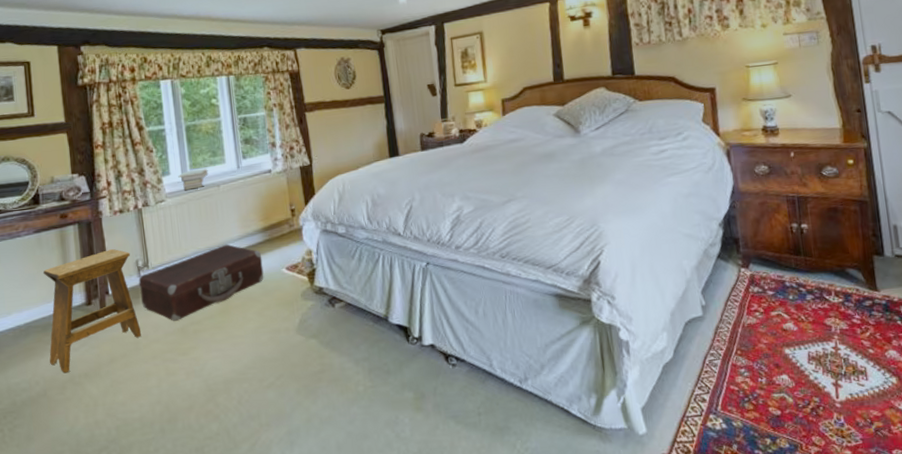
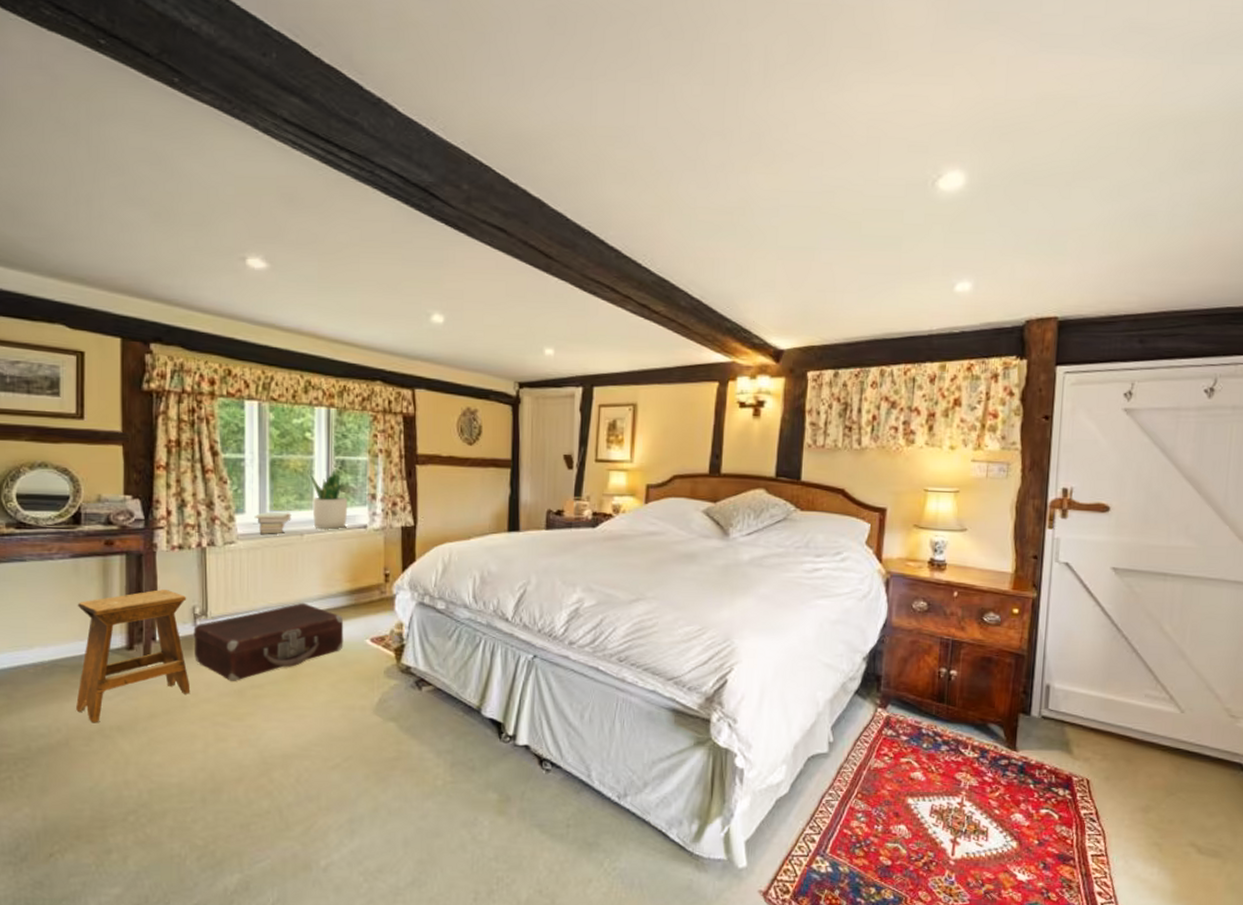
planter: none [218,126,254,179] -> present [309,469,347,530]

